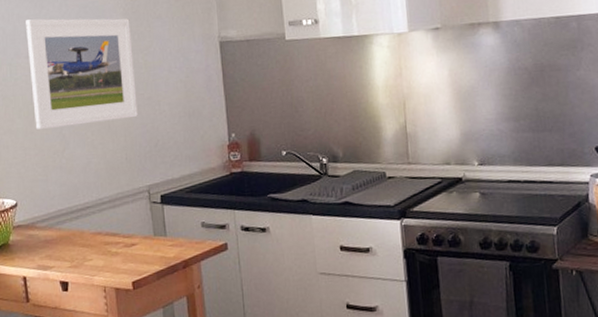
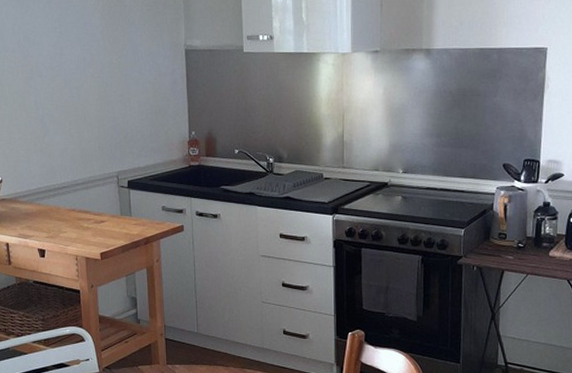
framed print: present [26,18,138,129] -> none [13,17,110,116]

